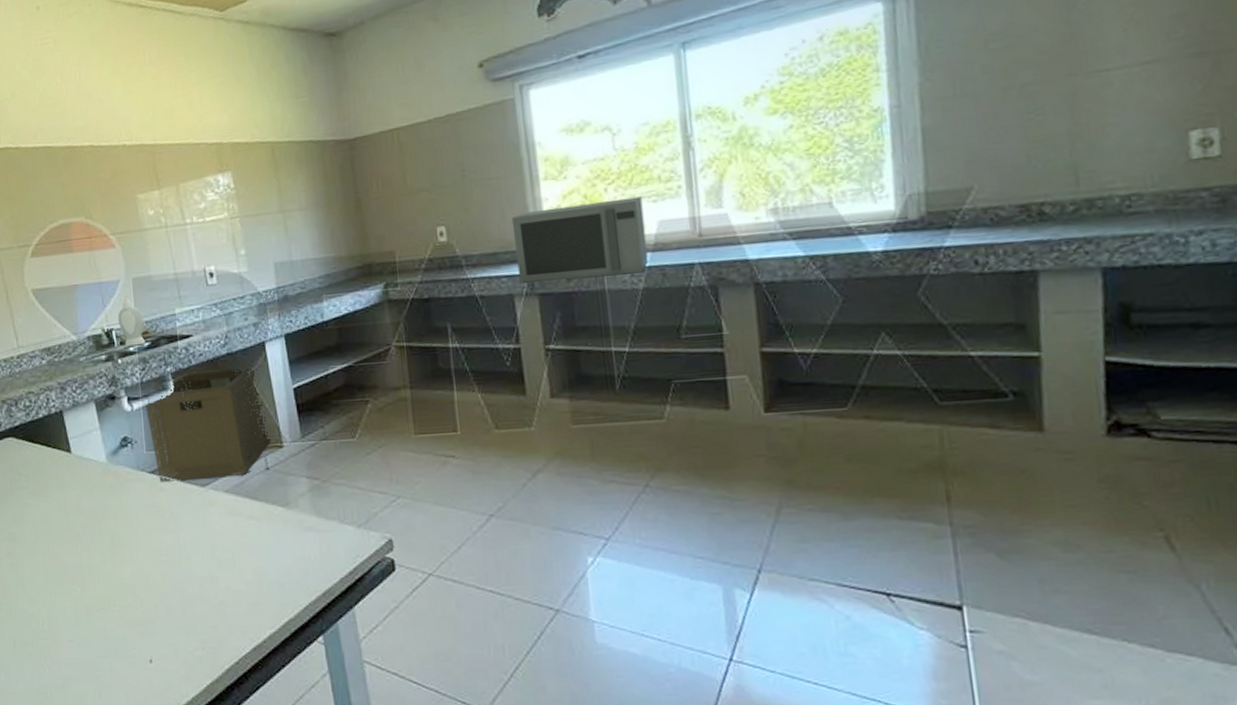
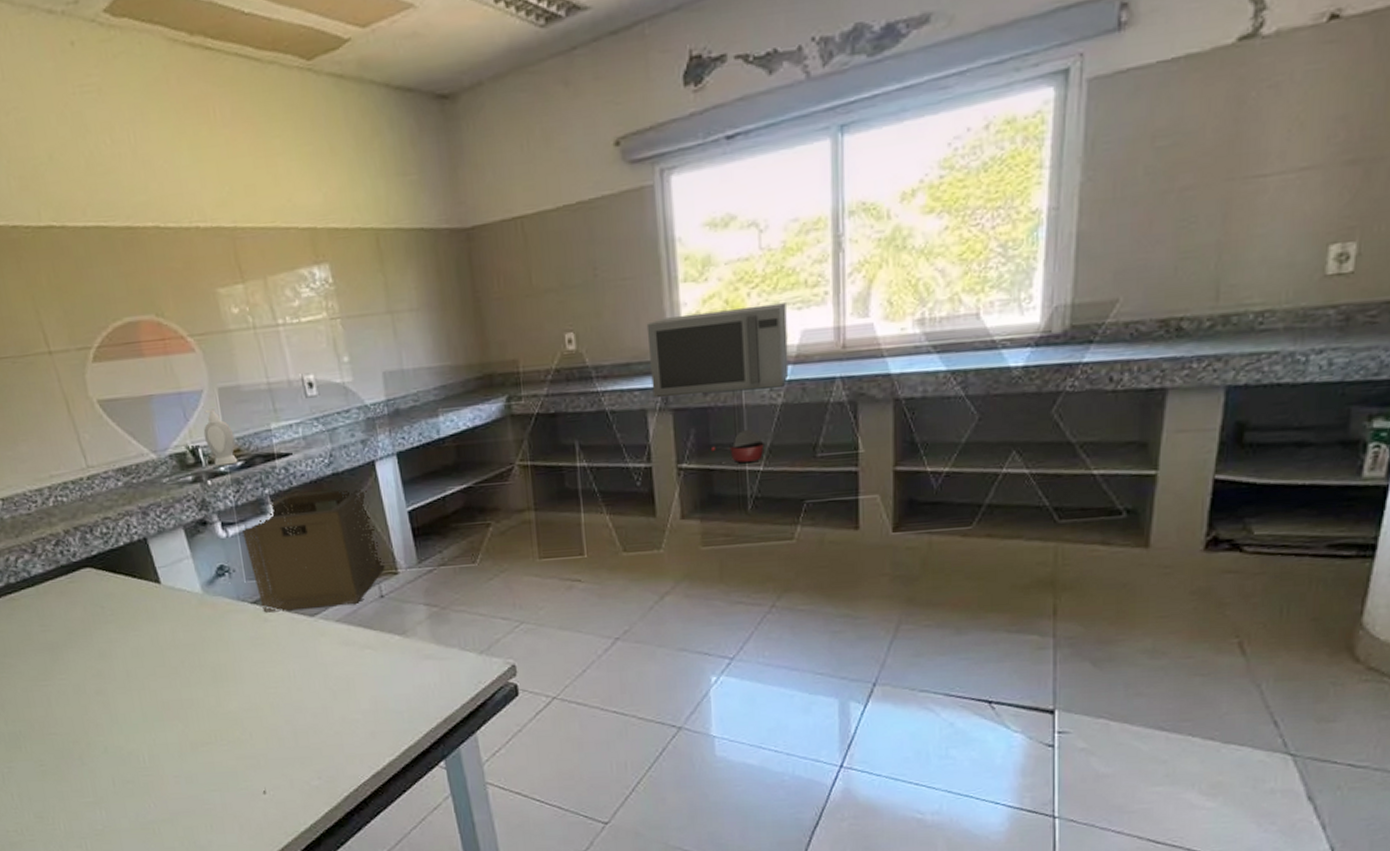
saucepan: none [576,312,629,345] -> present [710,429,765,464]

